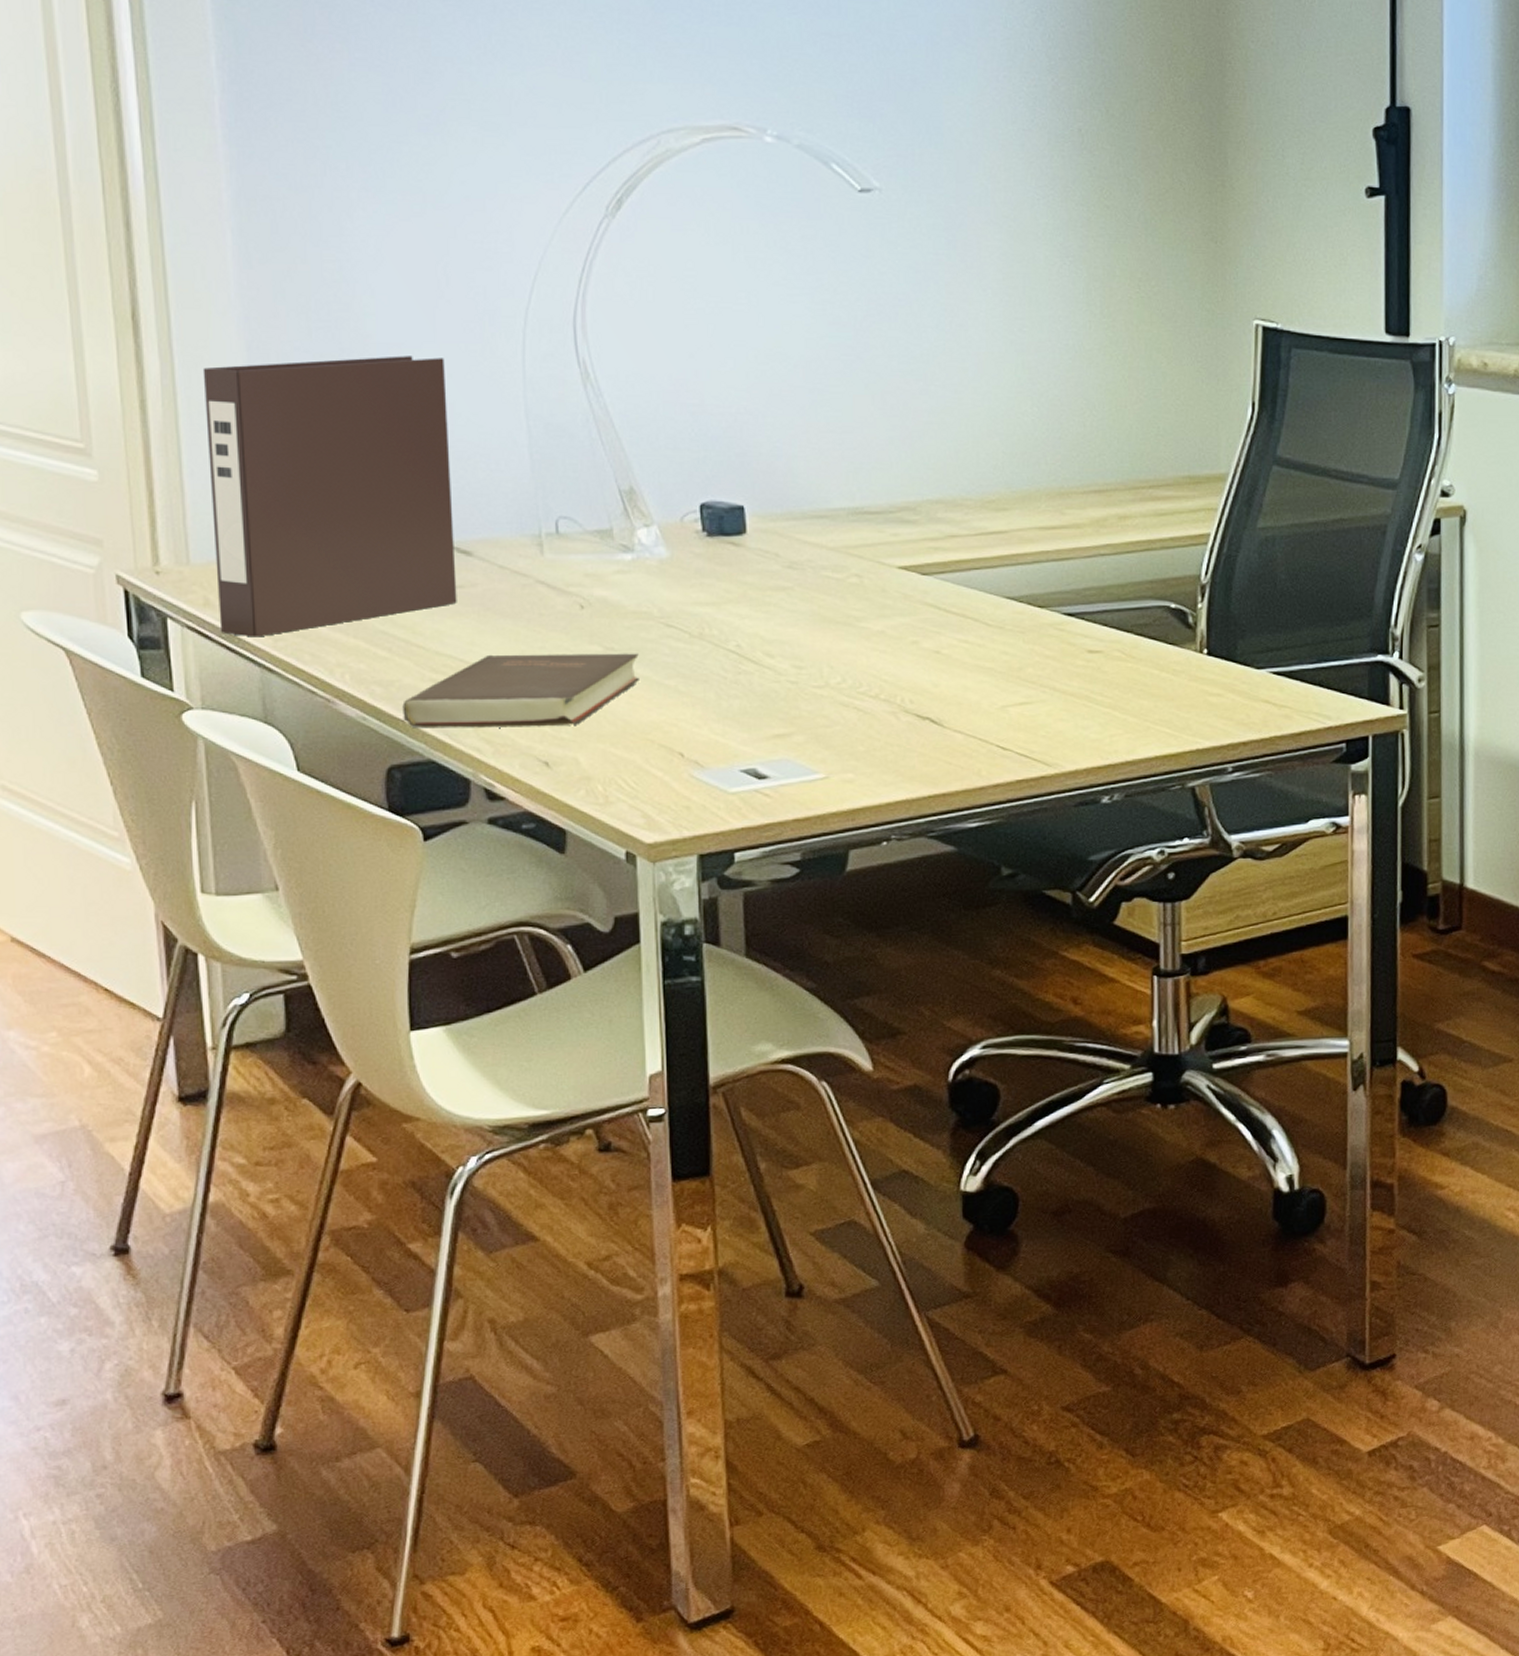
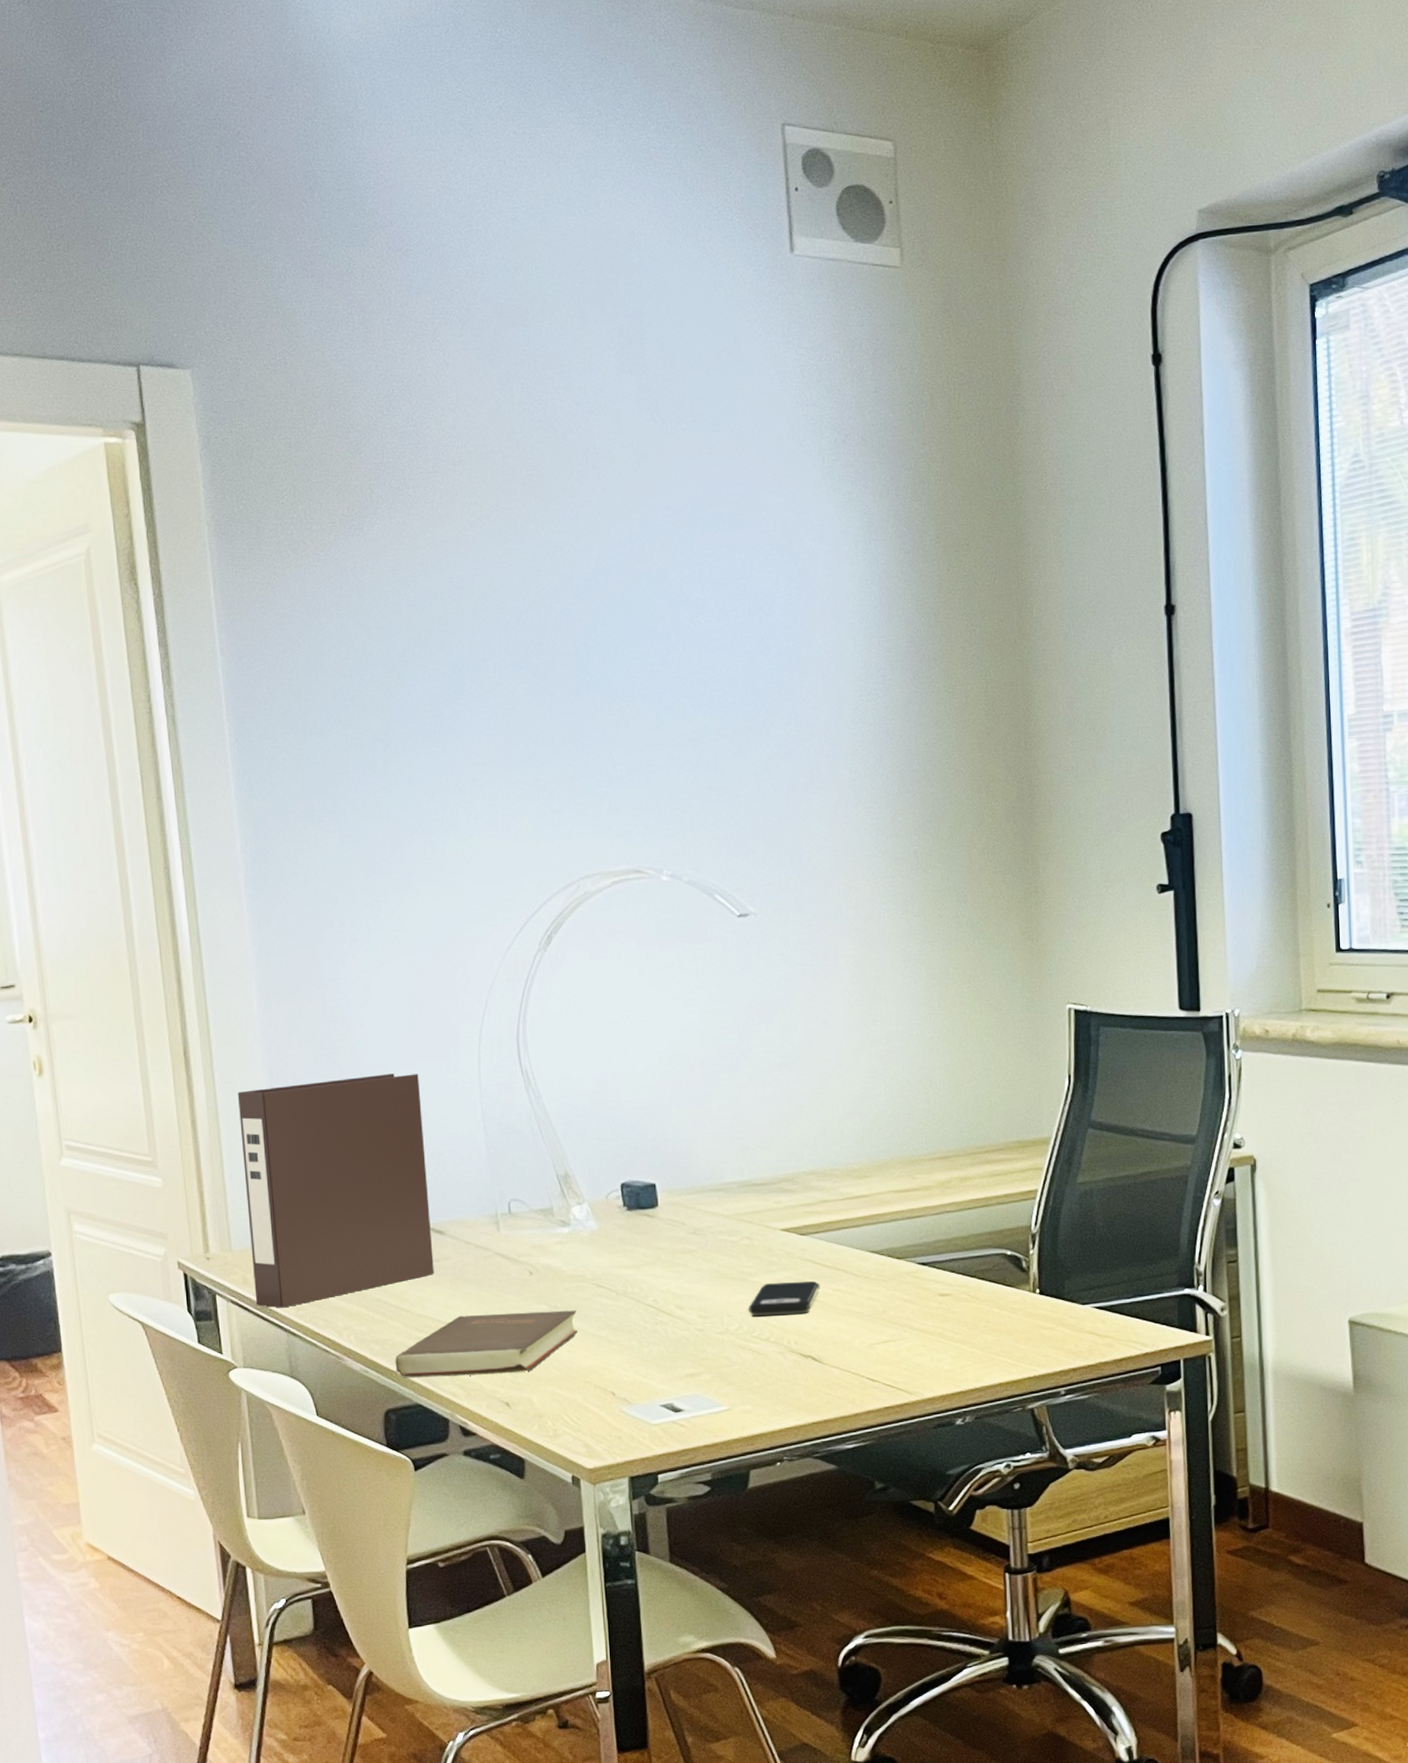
phone: none [855,630,944,669] -> present [749,1281,821,1317]

